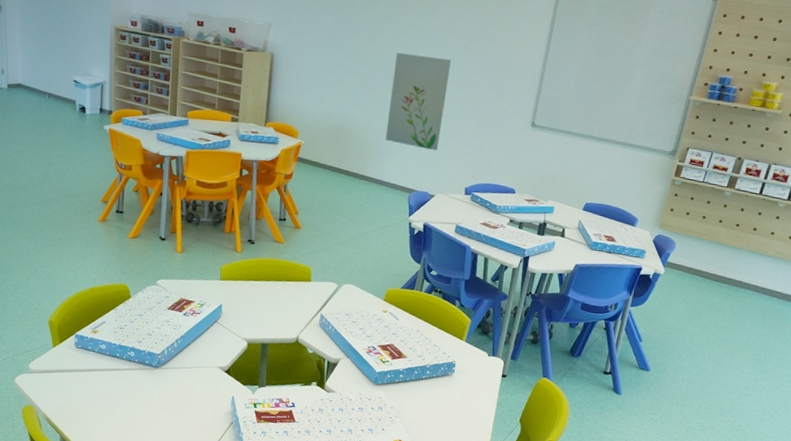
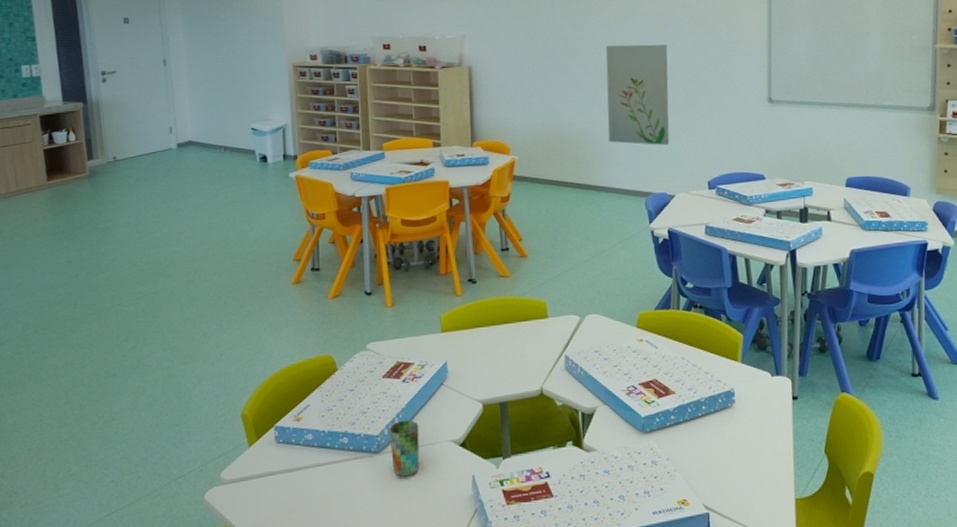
cup: none [168,345,193,390] -> present [388,420,419,477]

